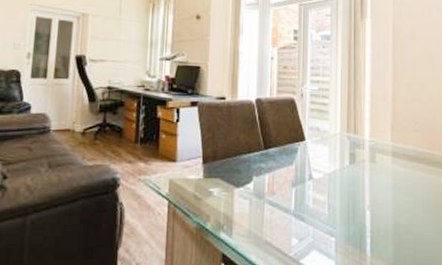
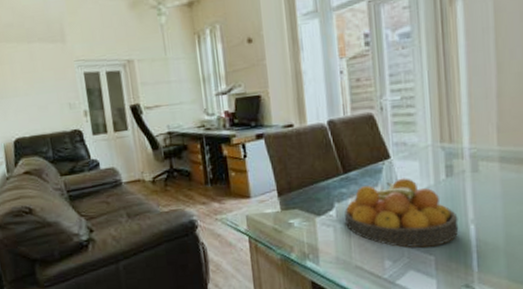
fruit bowl: none [261,160,357,228] -> present [345,178,459,248]

